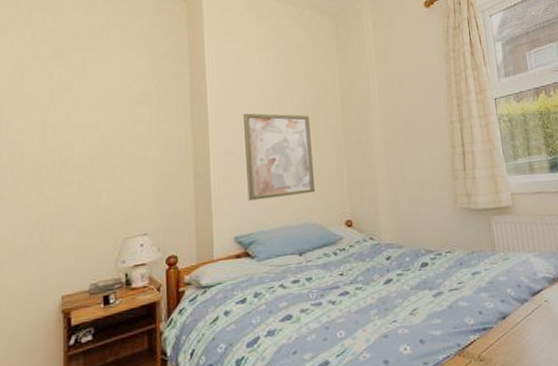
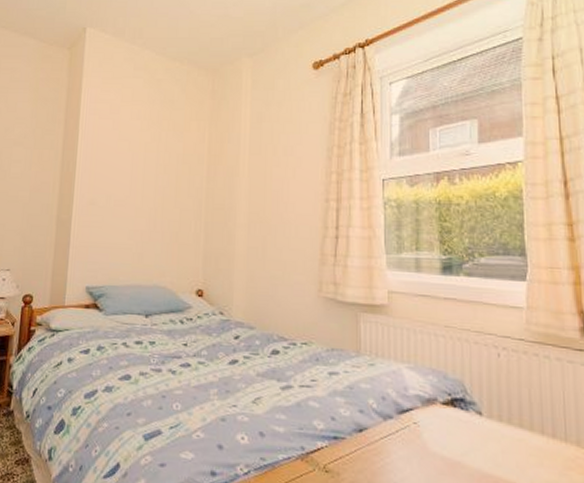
wall art: present [244,113,315,201] -> none [103,165,173,255]

